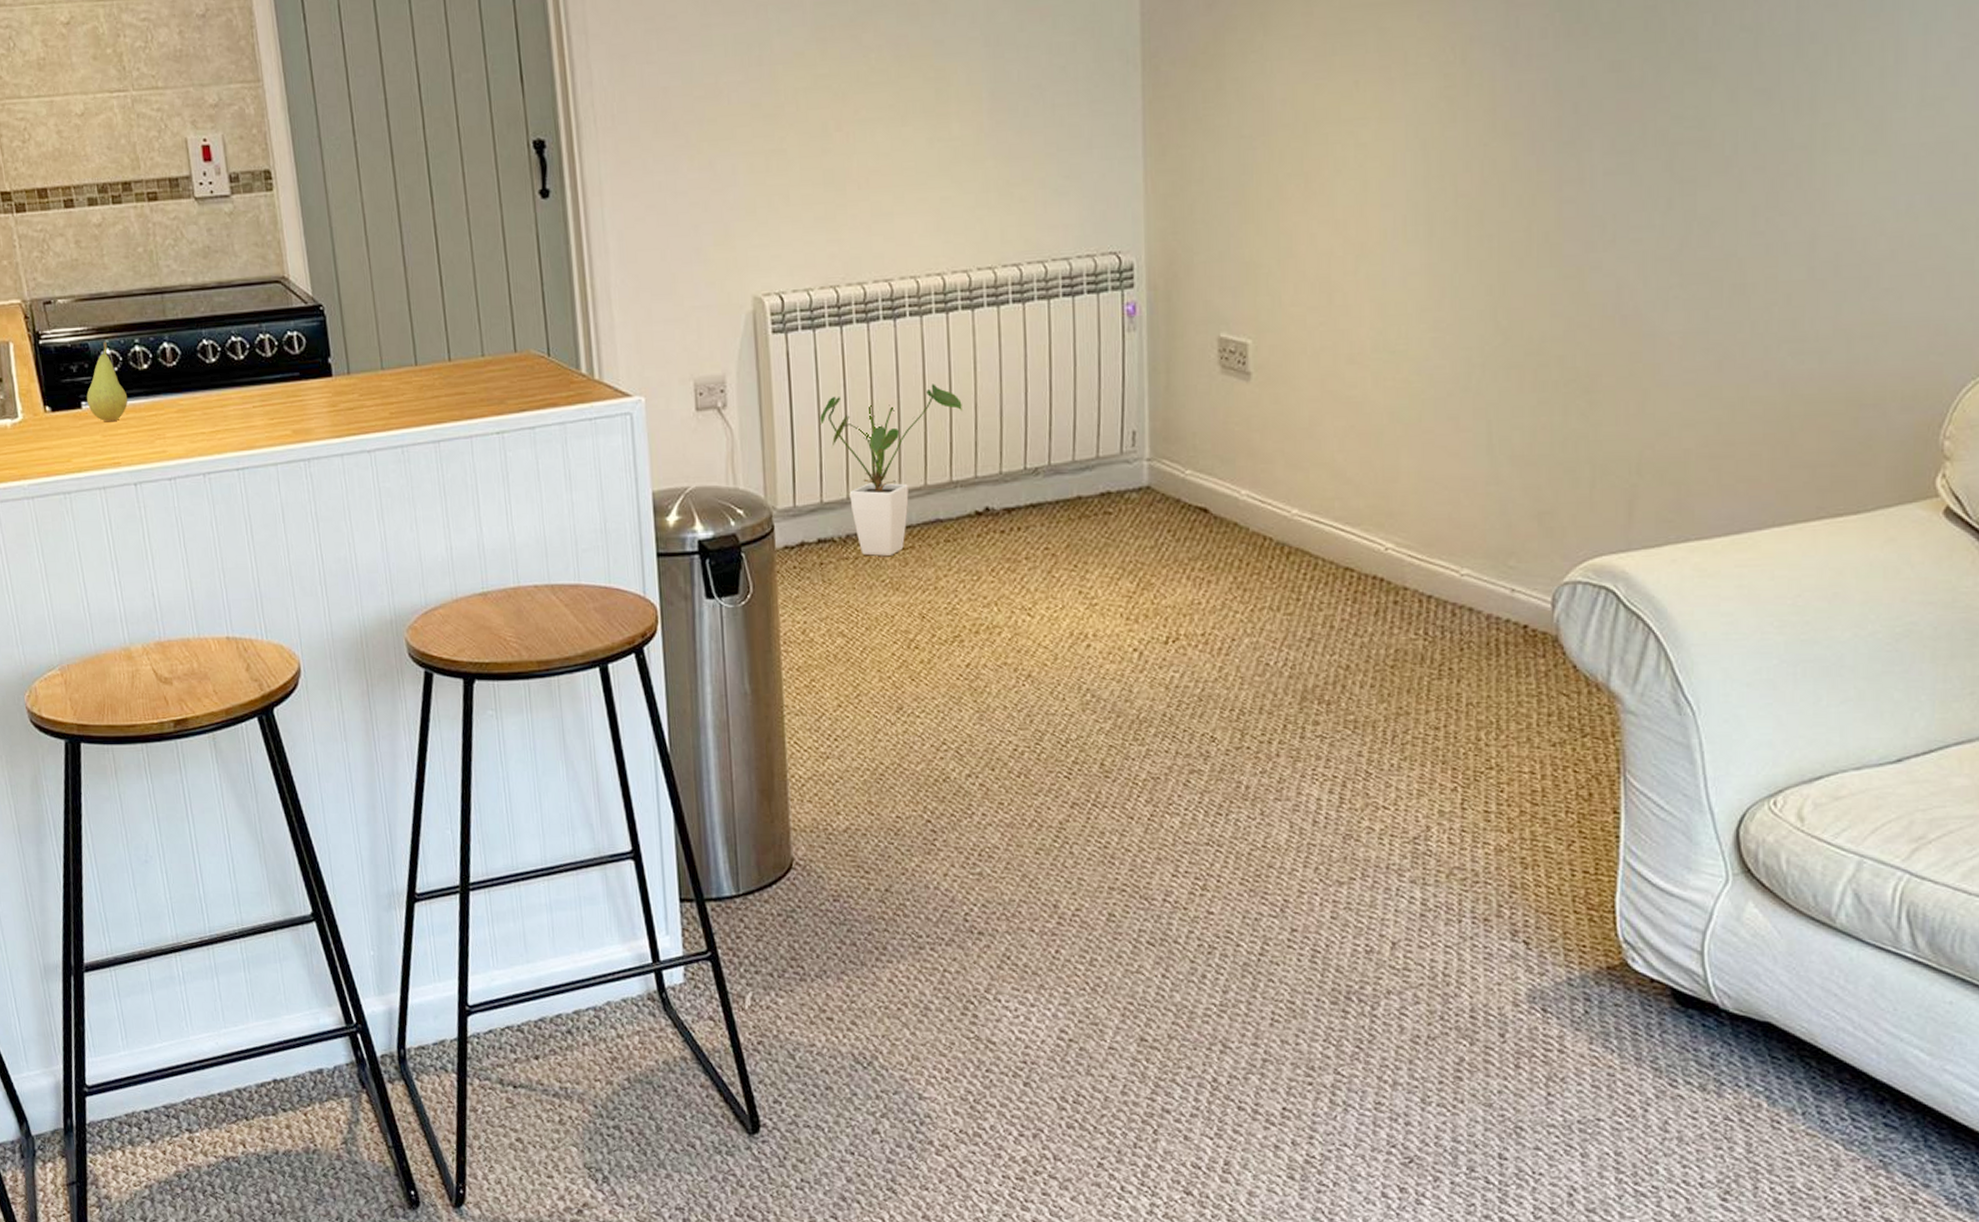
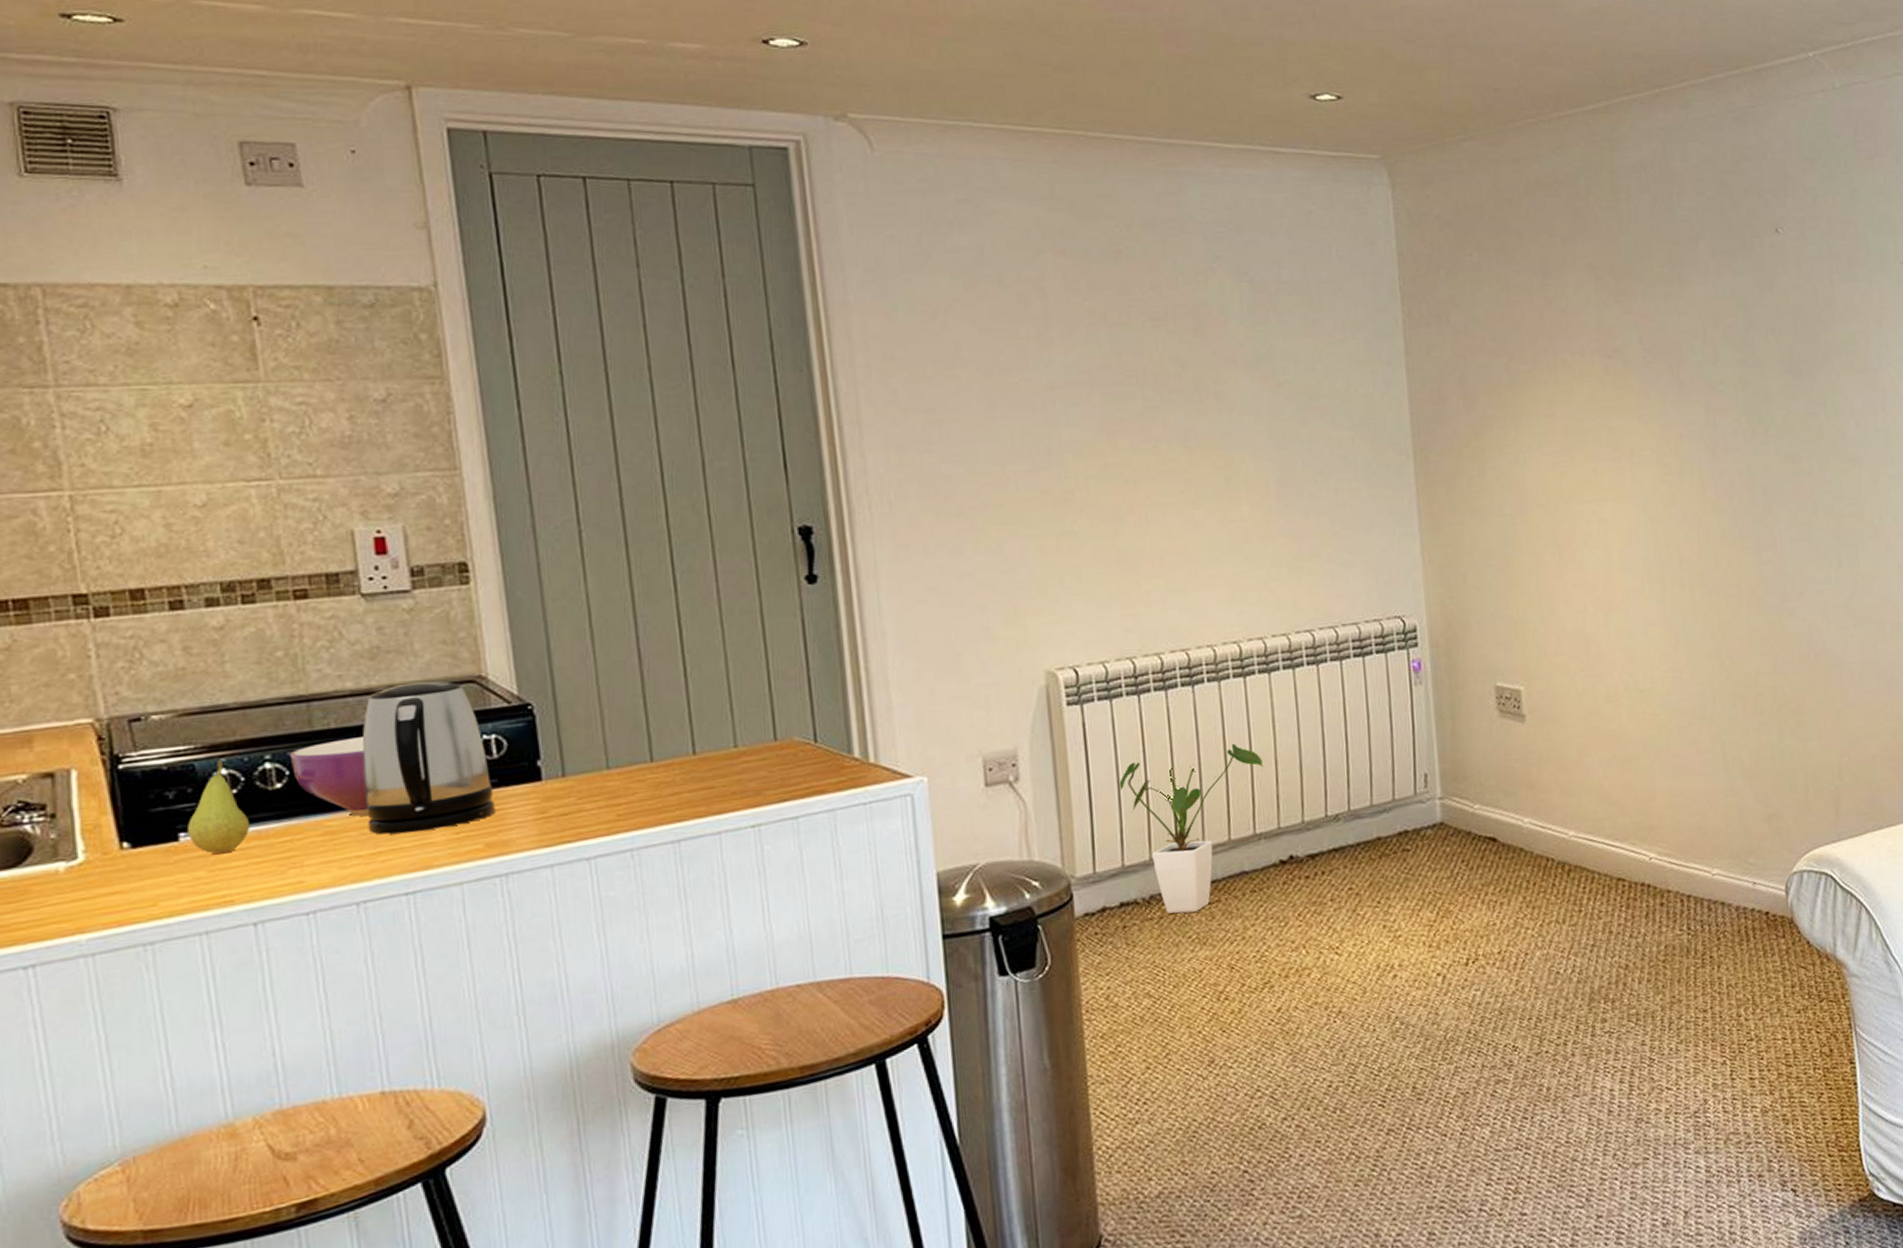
bowl: none [151,327,208,398] -> present [289,737,369,817]
kettle: none [200,279,300,416] -> present [362,680,496,835]

